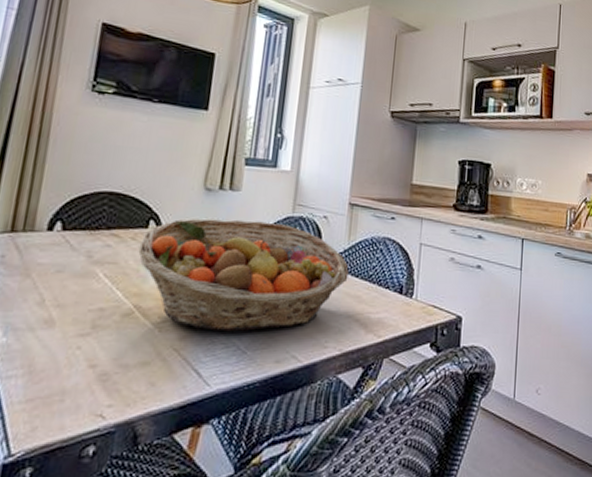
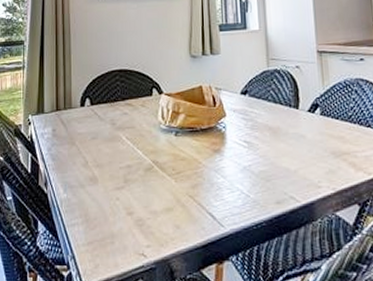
fruit basket: present [138,218,349,332] -> none [148,78,329,178]

